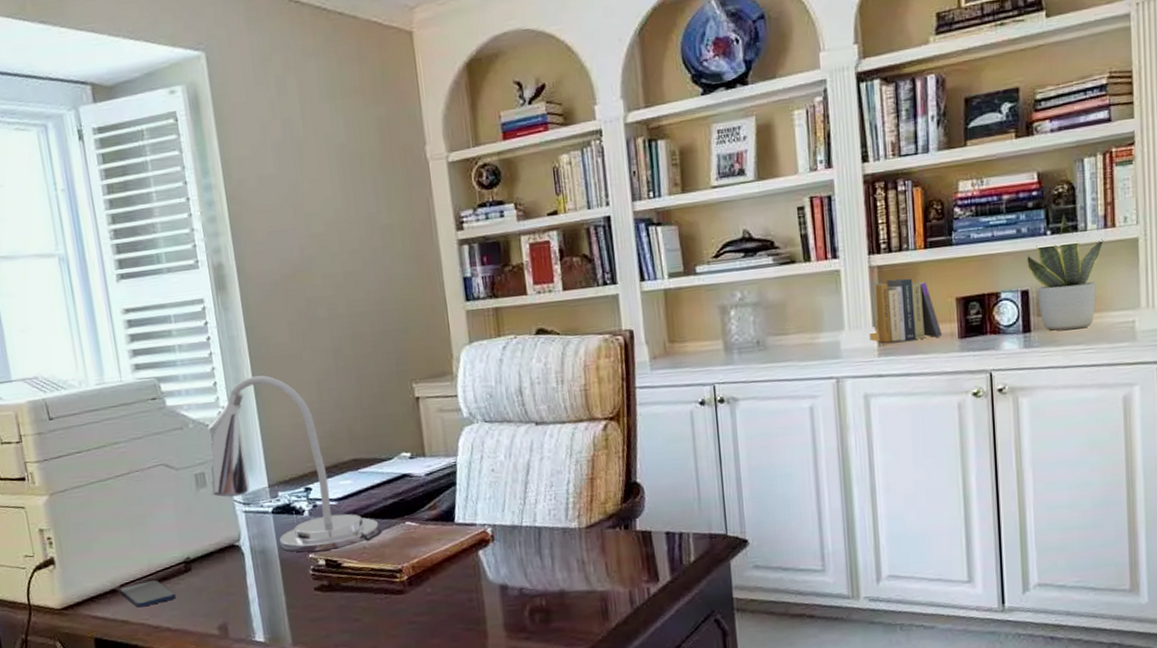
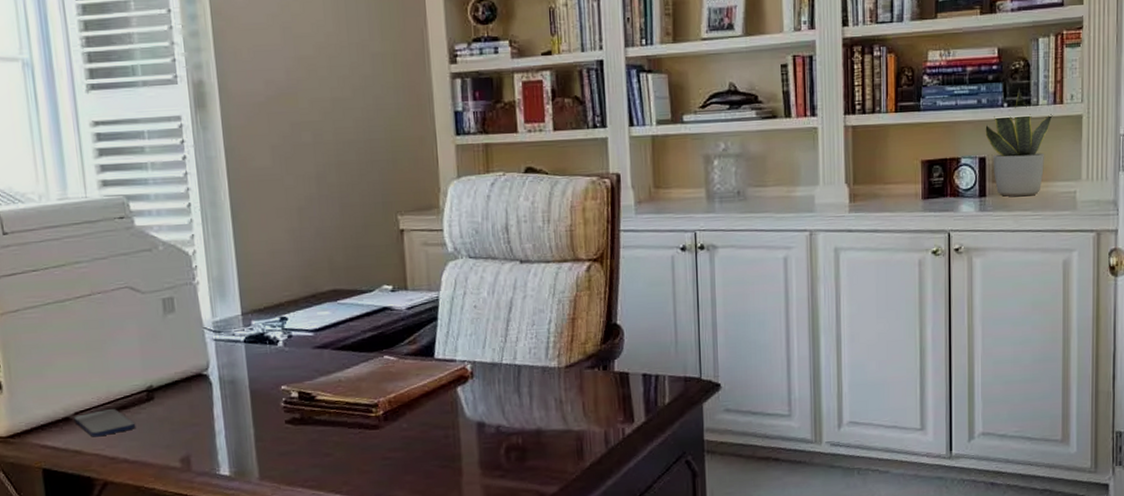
table lamp: present [207,375,383,552] -> none [179,198,360,384]
books: present [869,278,943,343] -> none [842,139,908,200]

